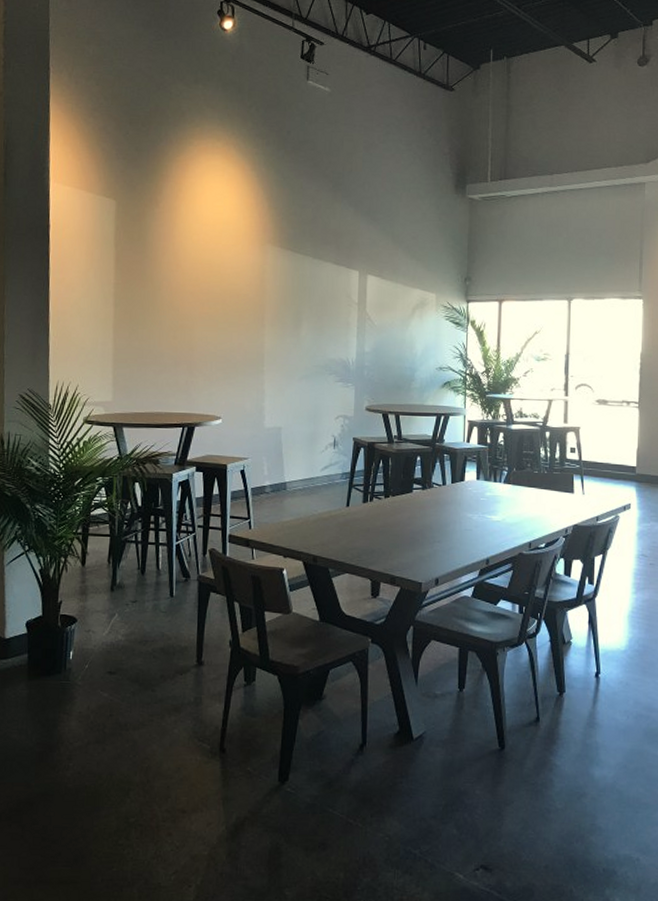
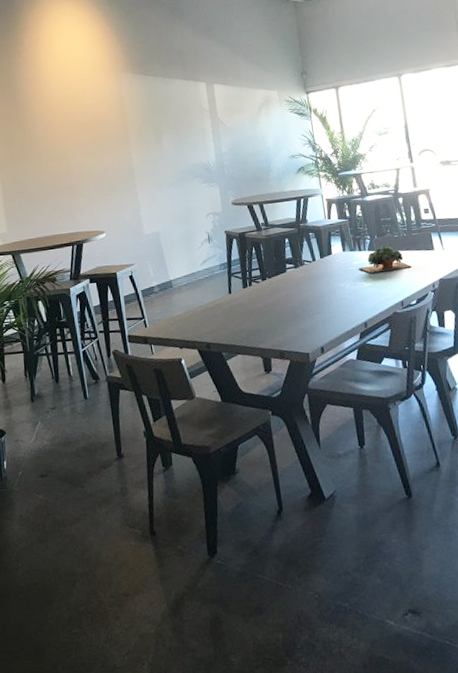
succulent plant: none [489,480,547,509] -> present [358,245,412,274]

